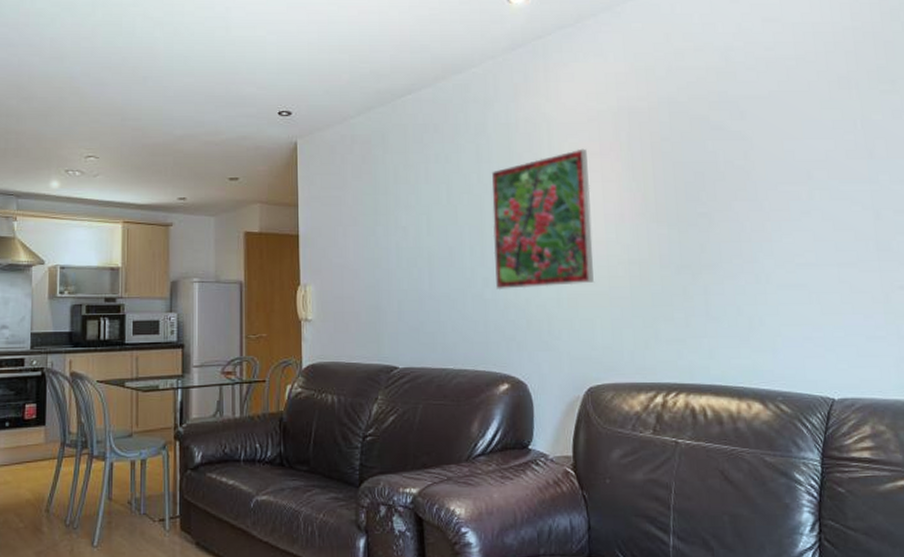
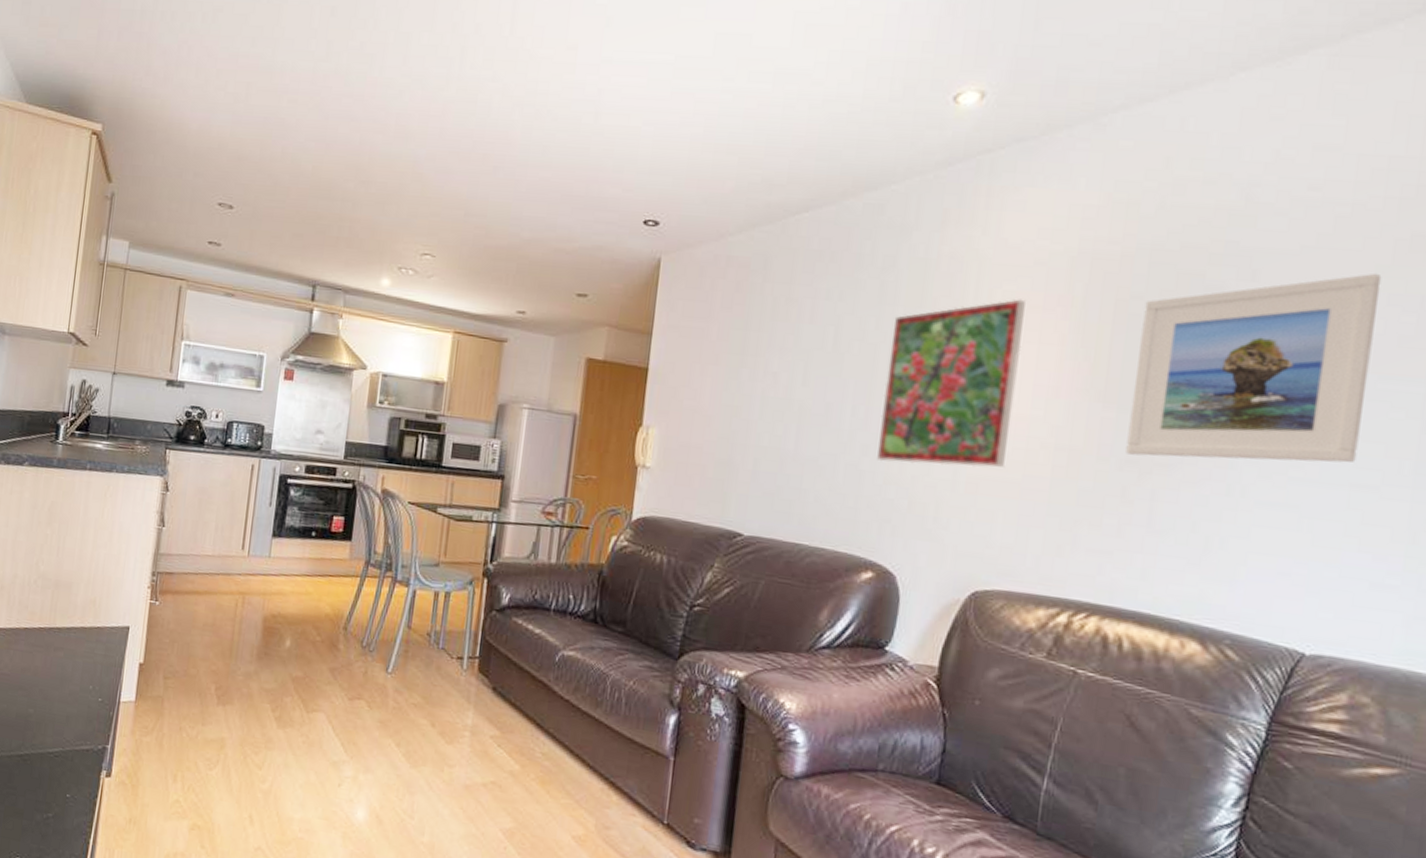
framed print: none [672,106,837,260] -> present [1126,273,1382,463]

